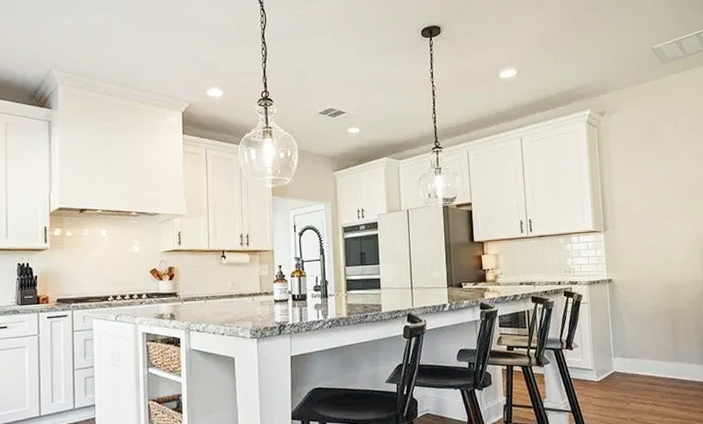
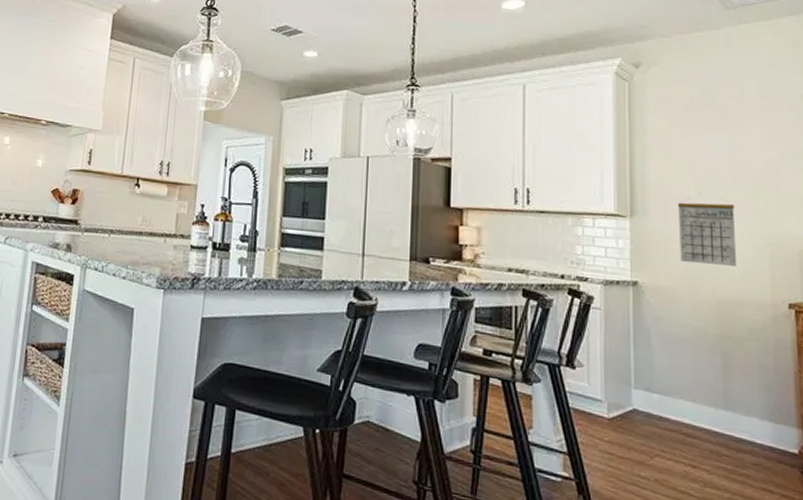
calendar: none [636,212,678,261] -> present [677,198,738,266]

